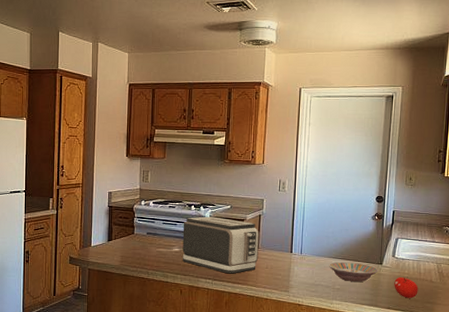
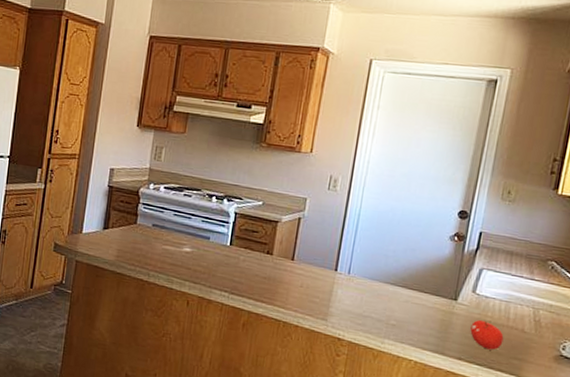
toaster: present [182,216,260,274] -> none [193,211,297,289]
bowl: present [328,262,379,283] -> none [383,290,452,320]

